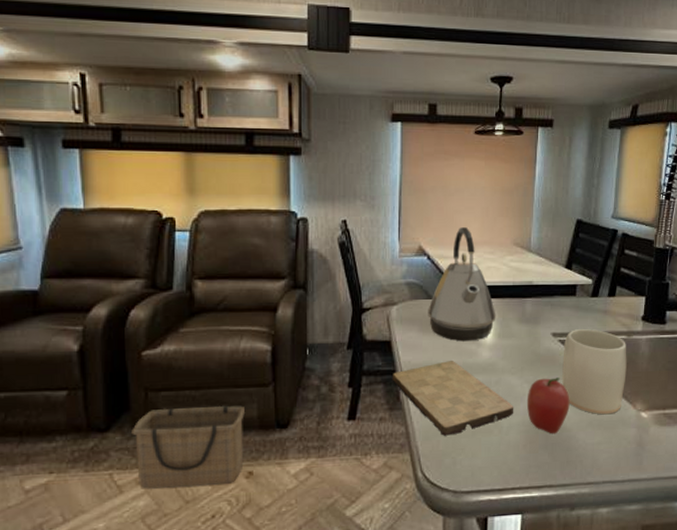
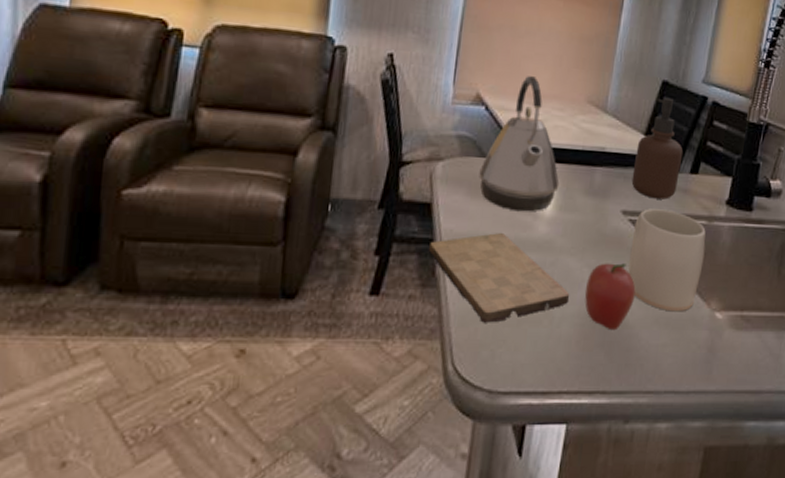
basket: present [132,406,244,488] -> none [97,263,244,362]
soap dispenser: none [558,234,601,321] -> present [631,97,684,200]

